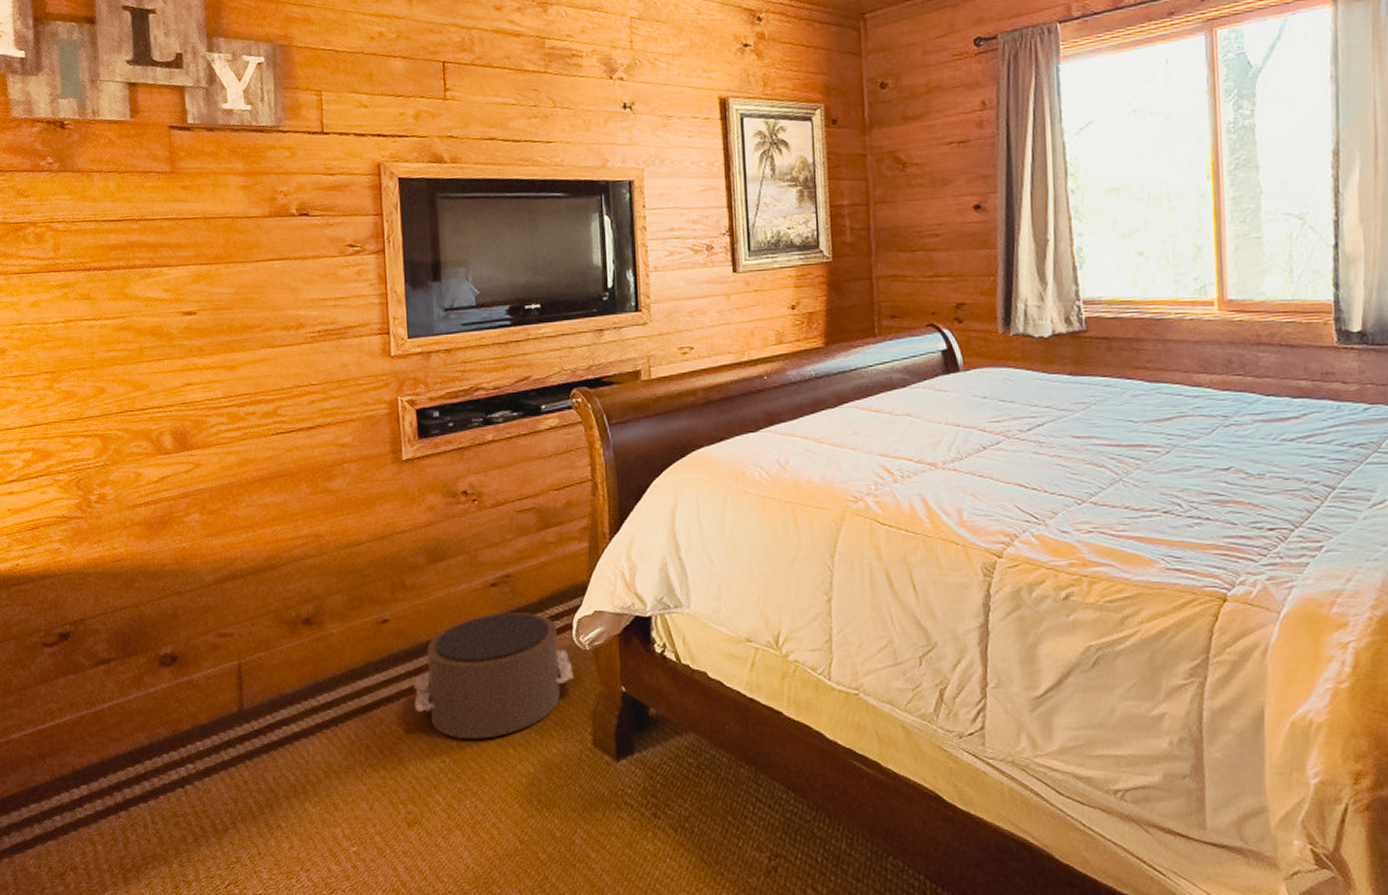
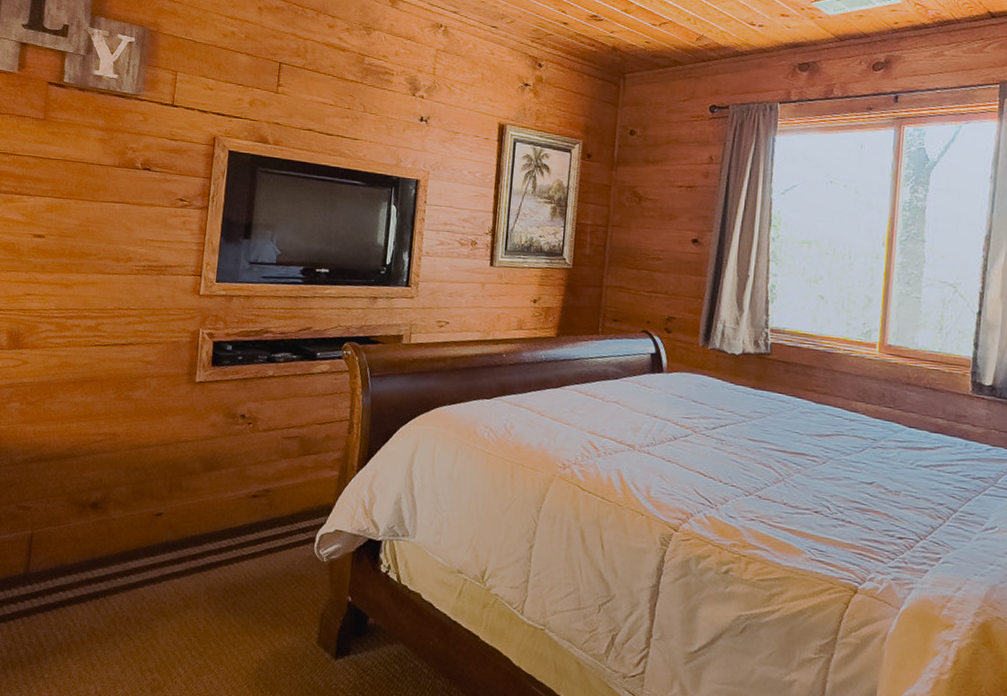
pouf: present [413,612,575,739] -> none [173,520,311,626]

